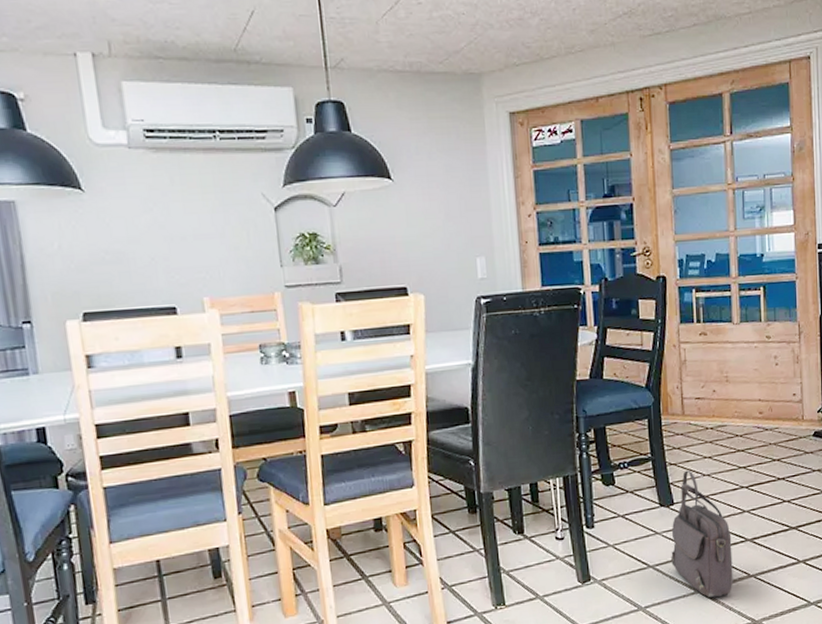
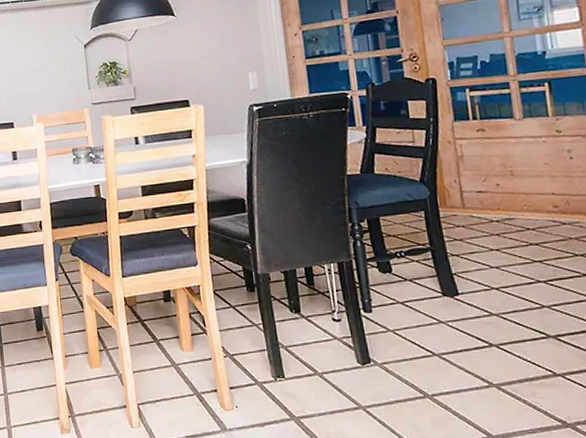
handbag: present [671,470,734,598] -> none [458,261,536,393]

